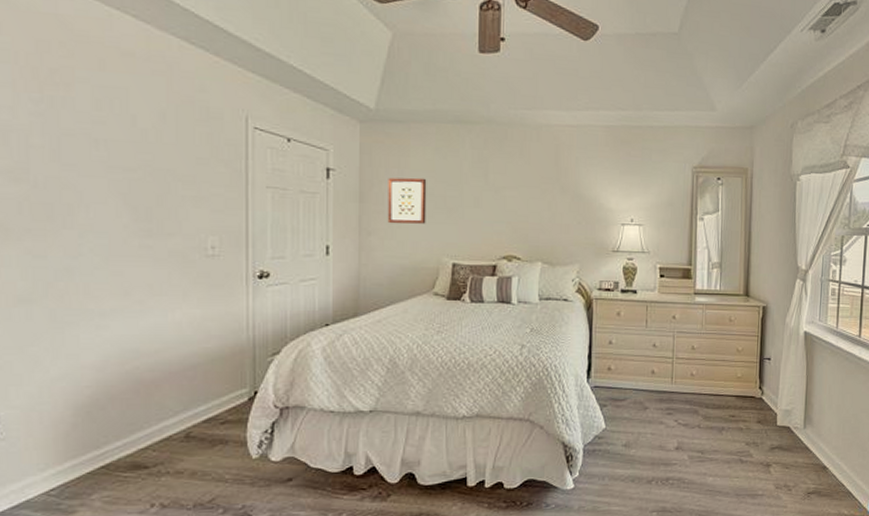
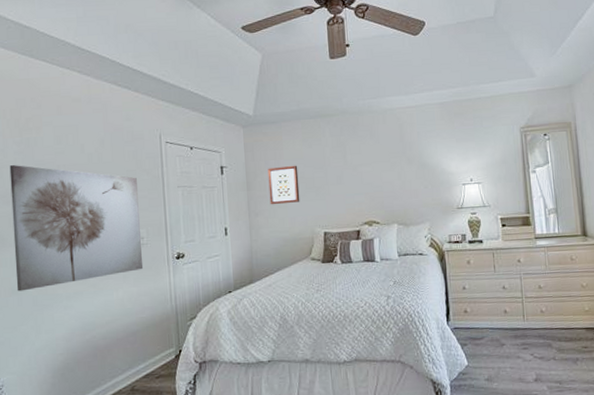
wall art: none [21,130,212,301] -> present [9,165,144,292]

